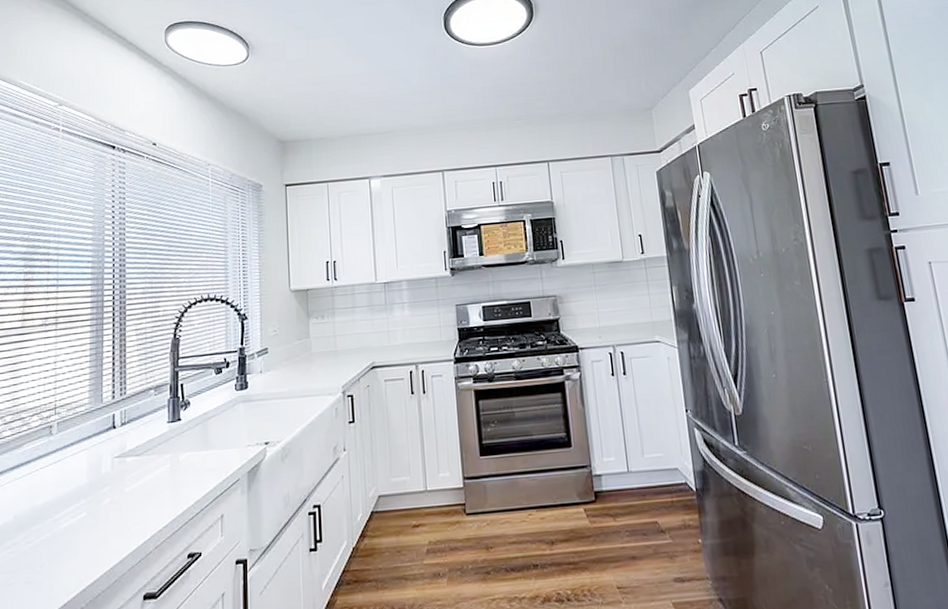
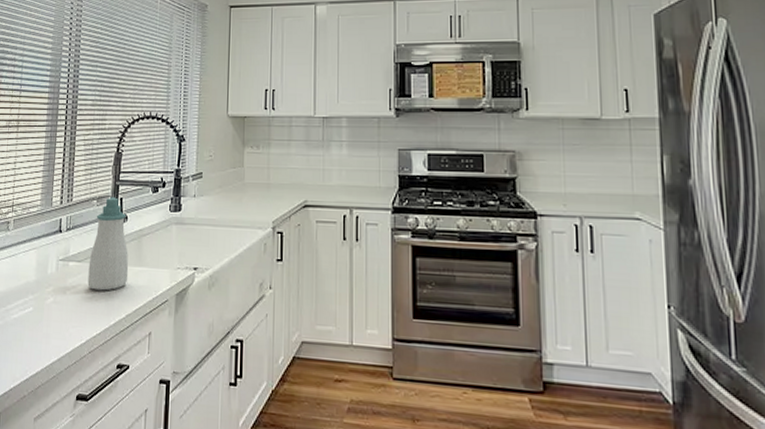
soap bottle: none [149,384,195,482] -> present [87,197,129,291]

